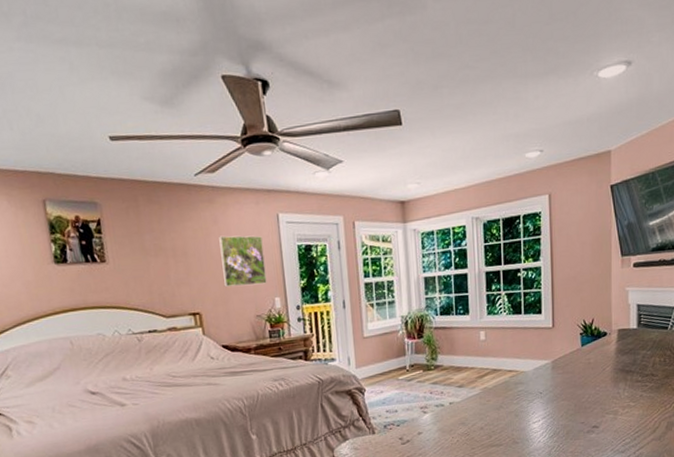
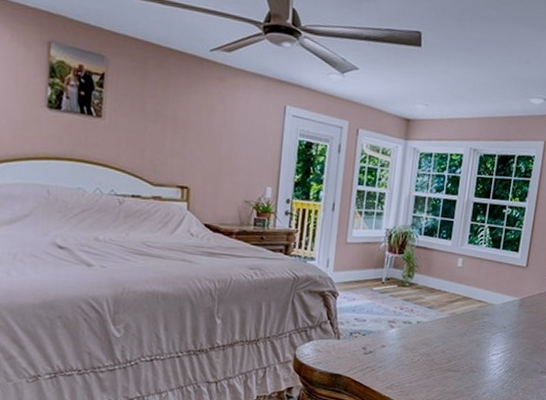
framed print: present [219,235,267,287] -> none [218,115,266,172]

